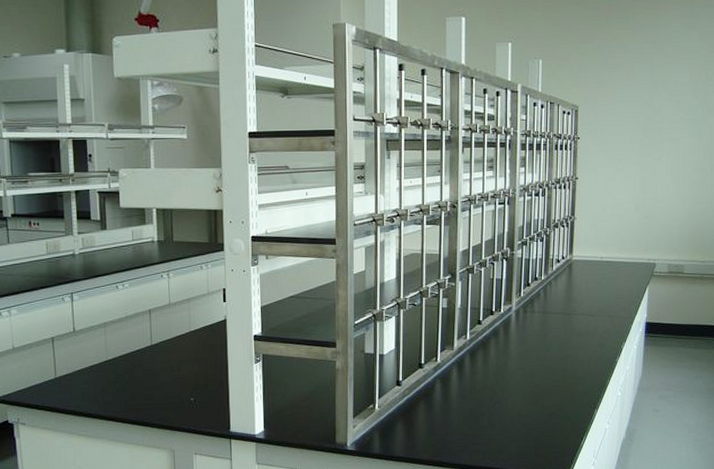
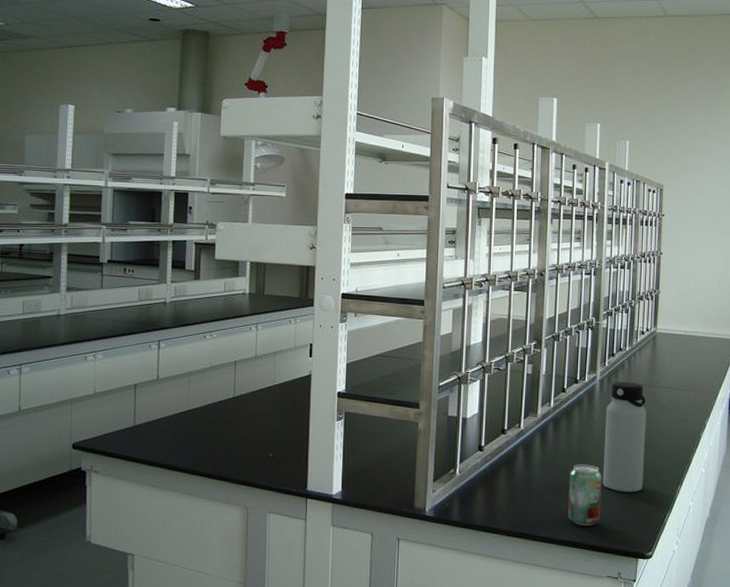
beverage can: none [487,393,519,452] -> present [568,464,602,526]
water bottle: none [520,310,562,419] -> present [603,381,646,492]

